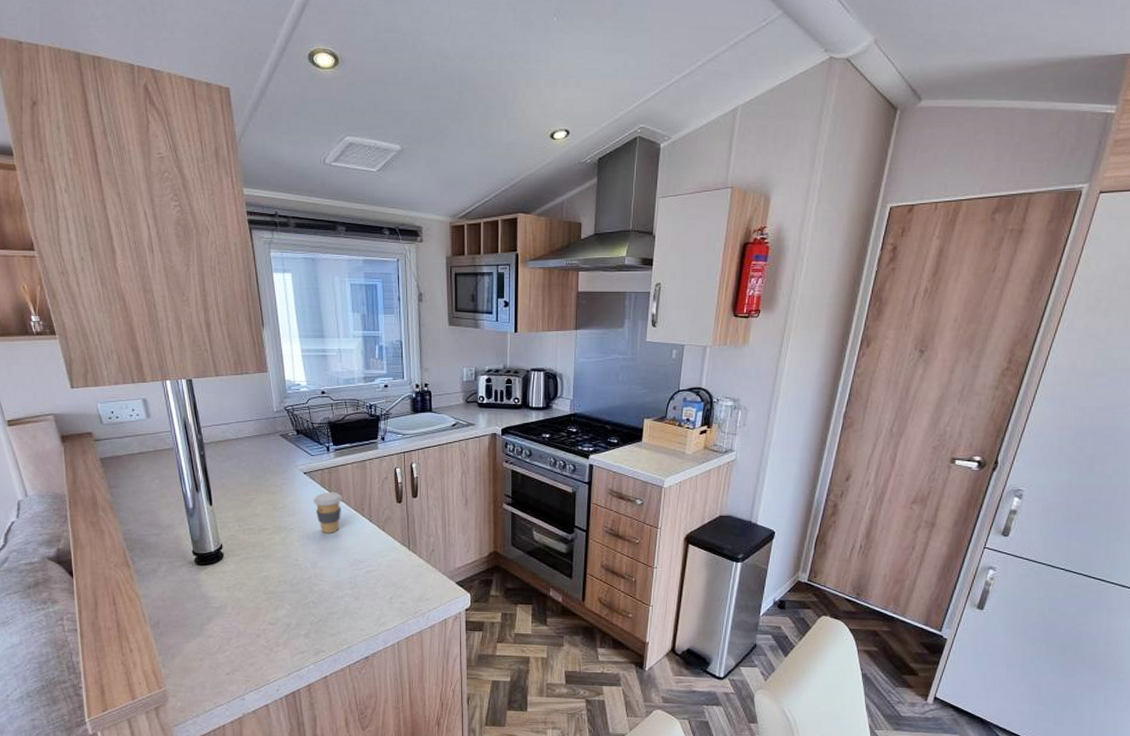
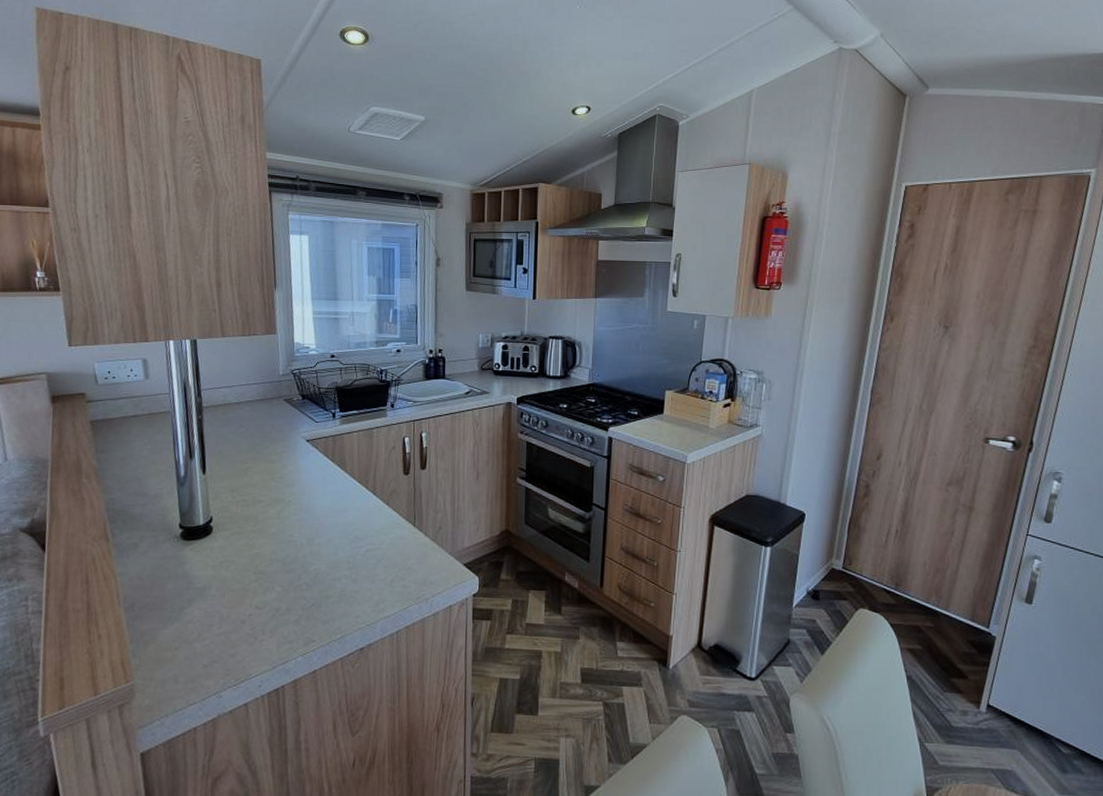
coffee cup: present [313,492,342,533] -> none [314,461,346,507]

